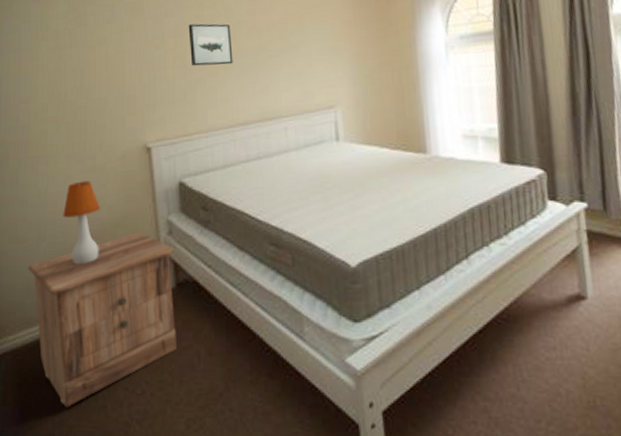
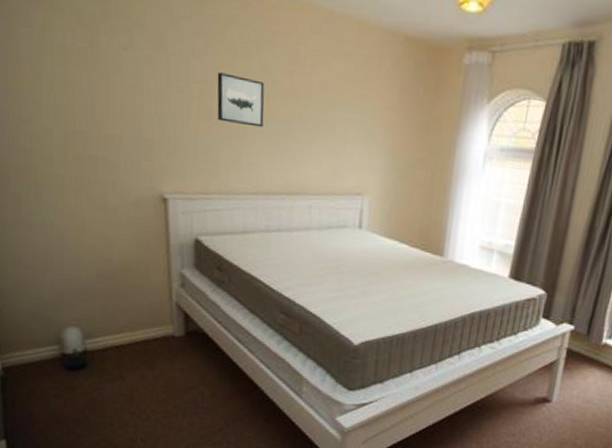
nightstand: present [28,231,177,408] -> none [34,278,185,420]
table lamp: present [63,180,100,265] -> none [71,218,111,300]

